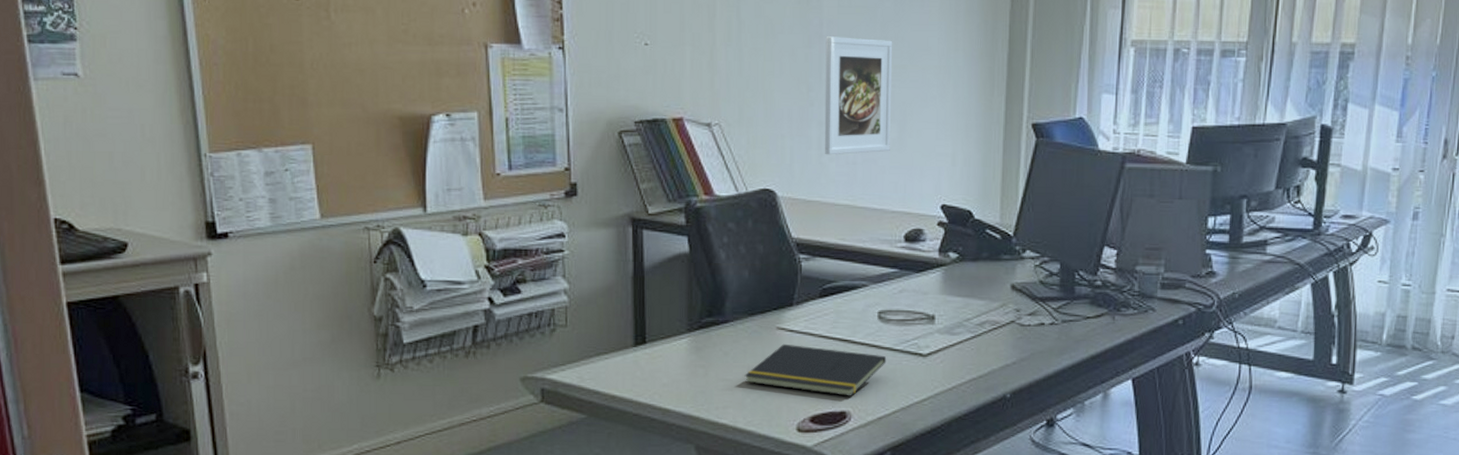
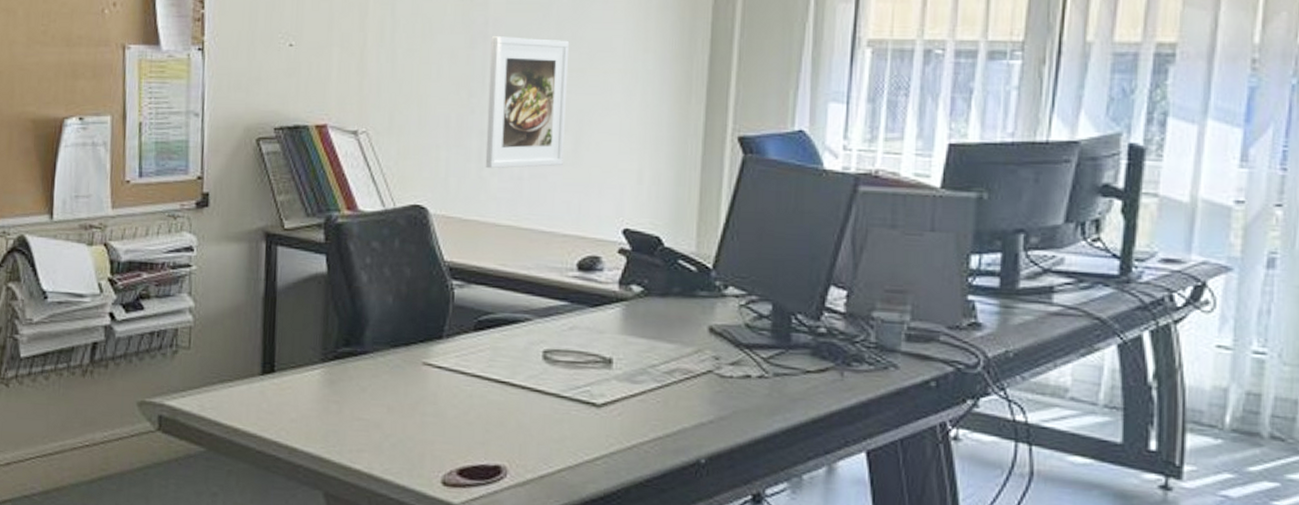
notepad: present [744,343,887,396] -> none [383,381,552,448]

